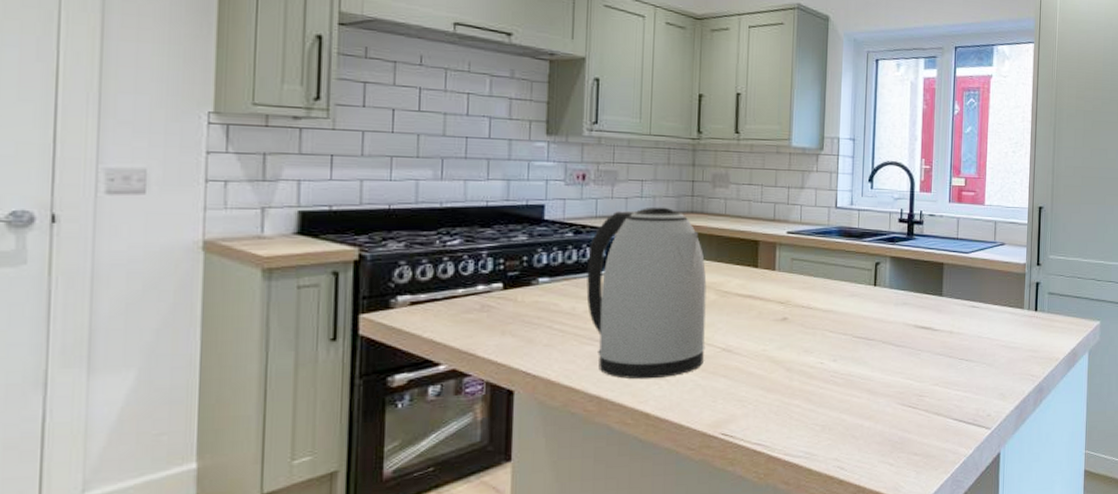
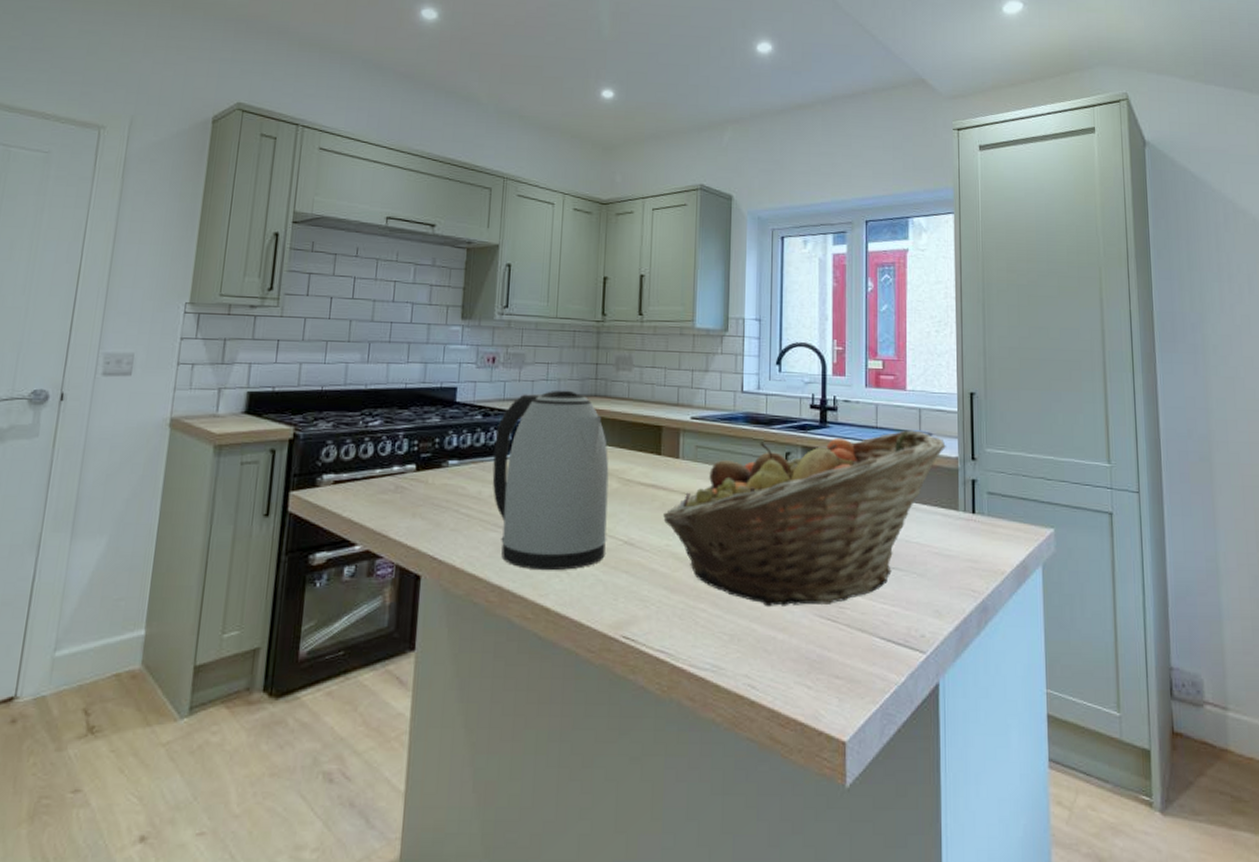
fruit basket: none [760,240,1016,399] -> present [663,430,946,606]

